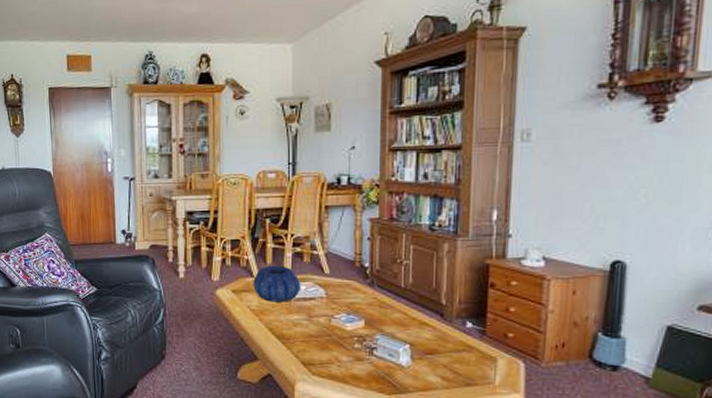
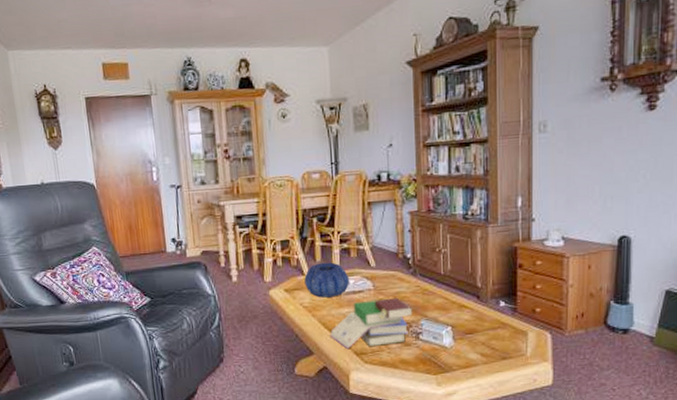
book: none [276,308,368,359] -> present [329,297,413,350]

